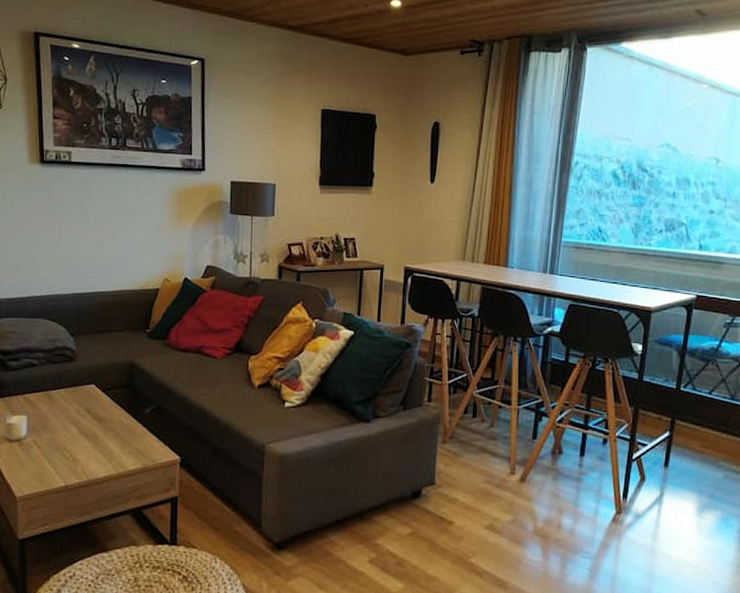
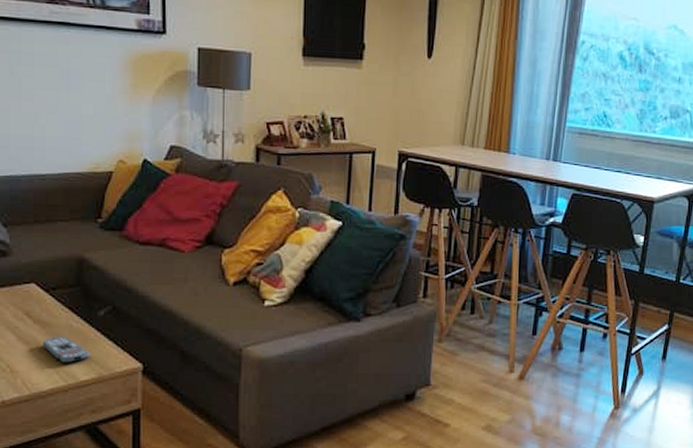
remote control: none [99,431,137,454] -> present [42,337,90,363]

